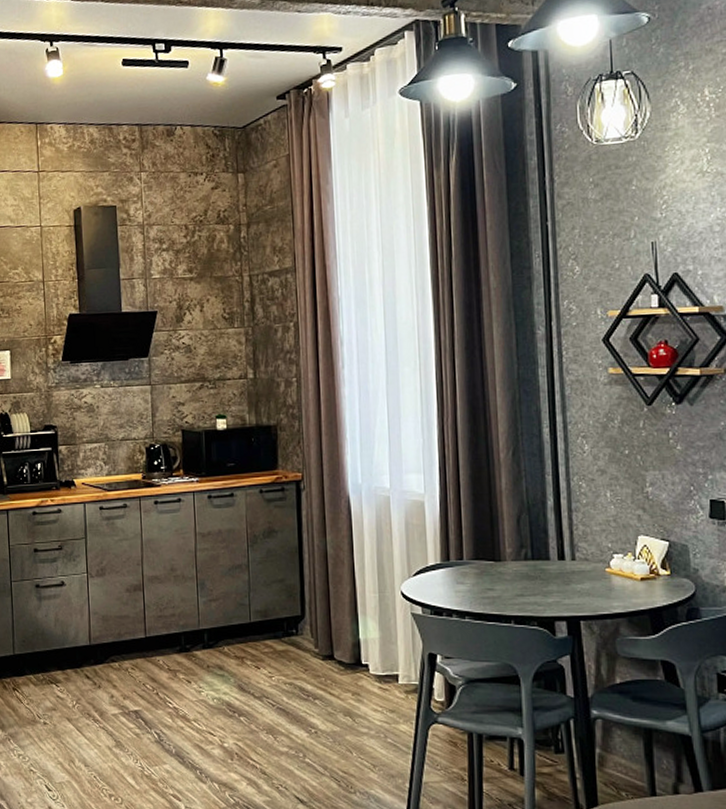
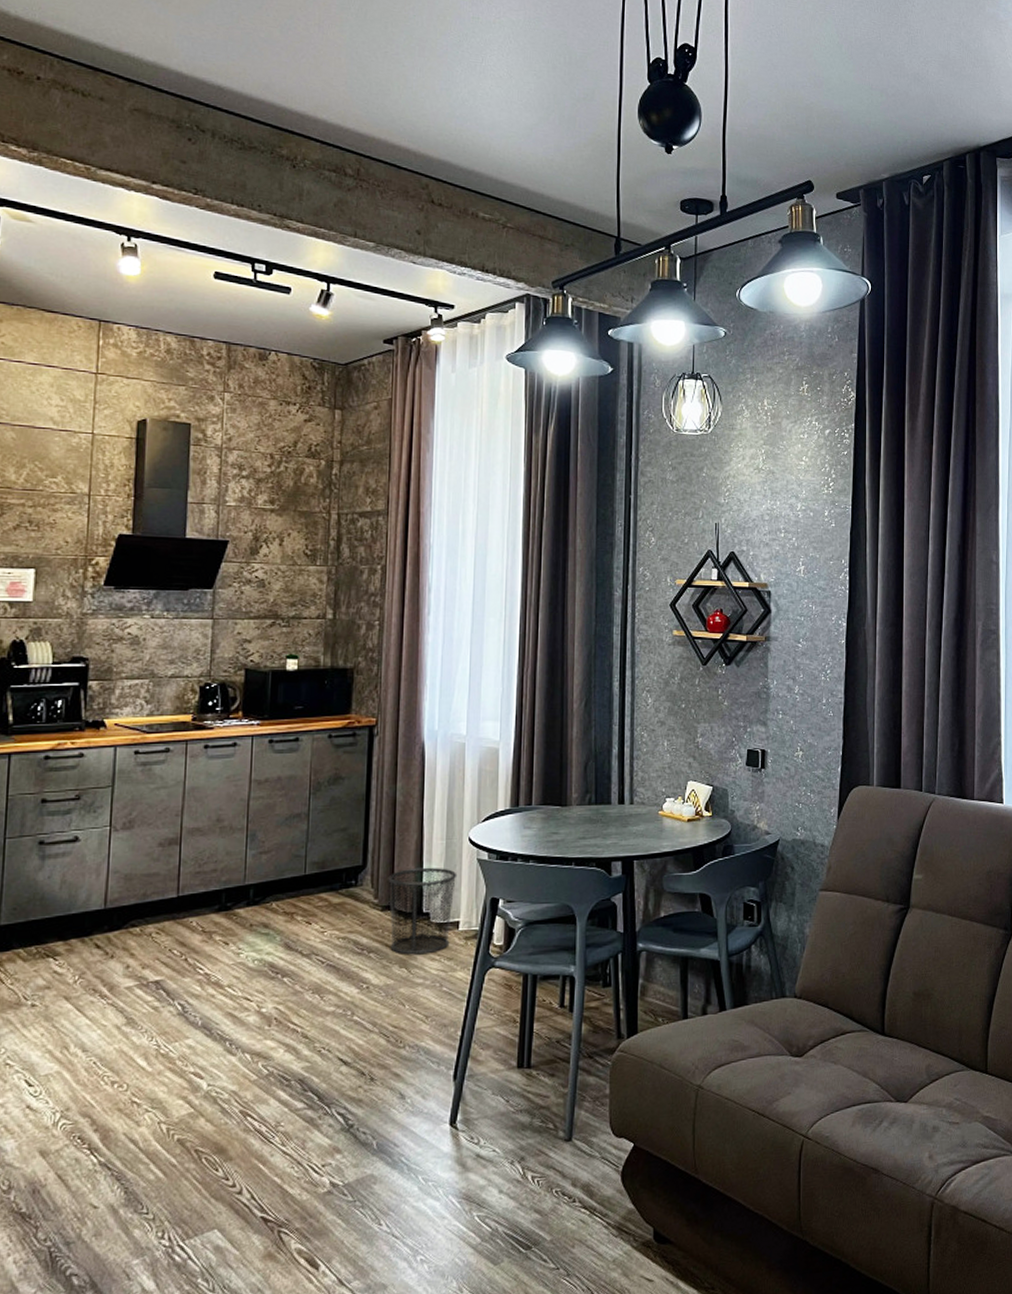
waste bin: none [326,619,393,705] -> present [388,867,458,955]

